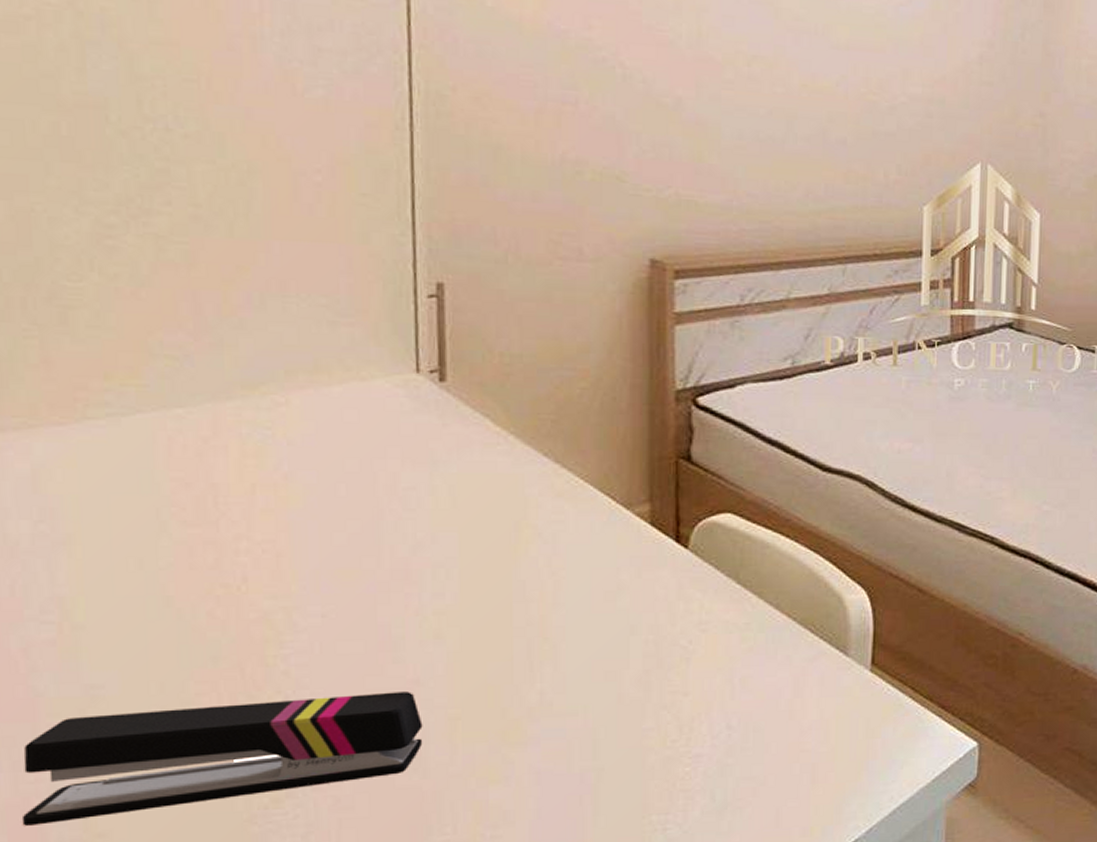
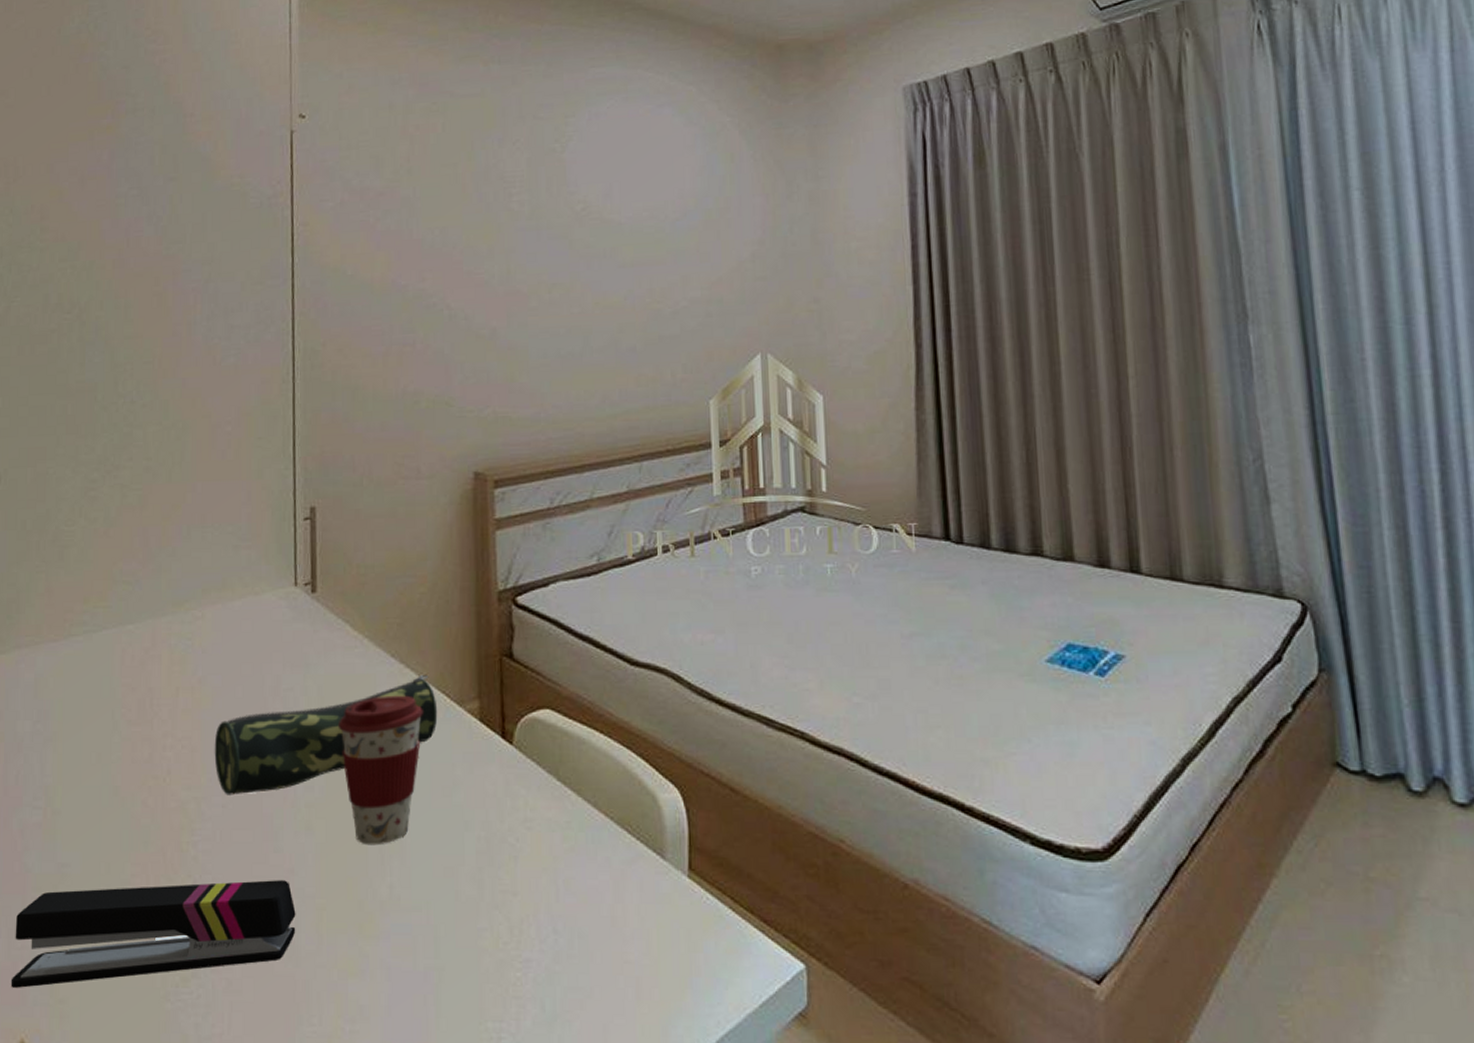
pencil case: none [308,475,600,604] -> present [214,674,438,795]
coffee cup: none [475,497,583,653] -> present [337,695,423,846]

